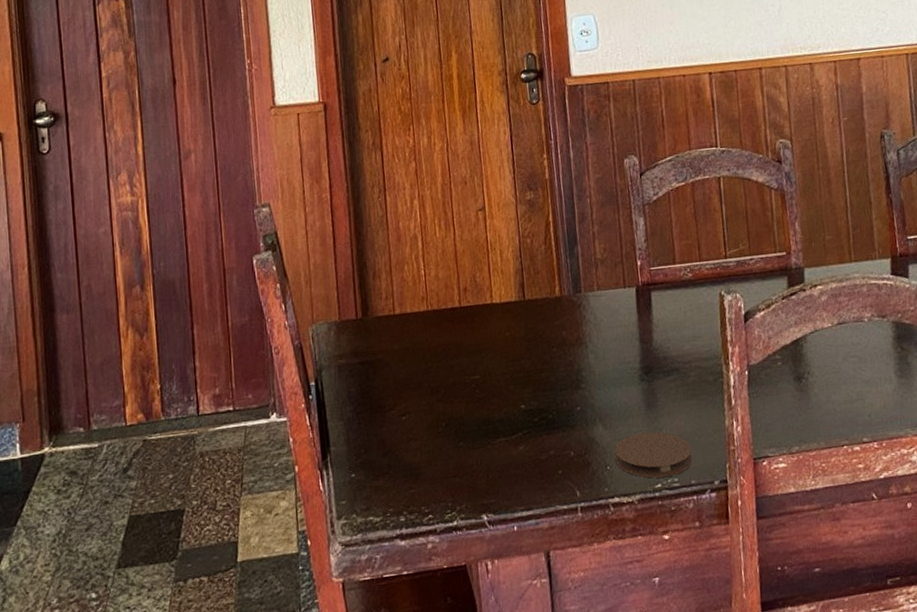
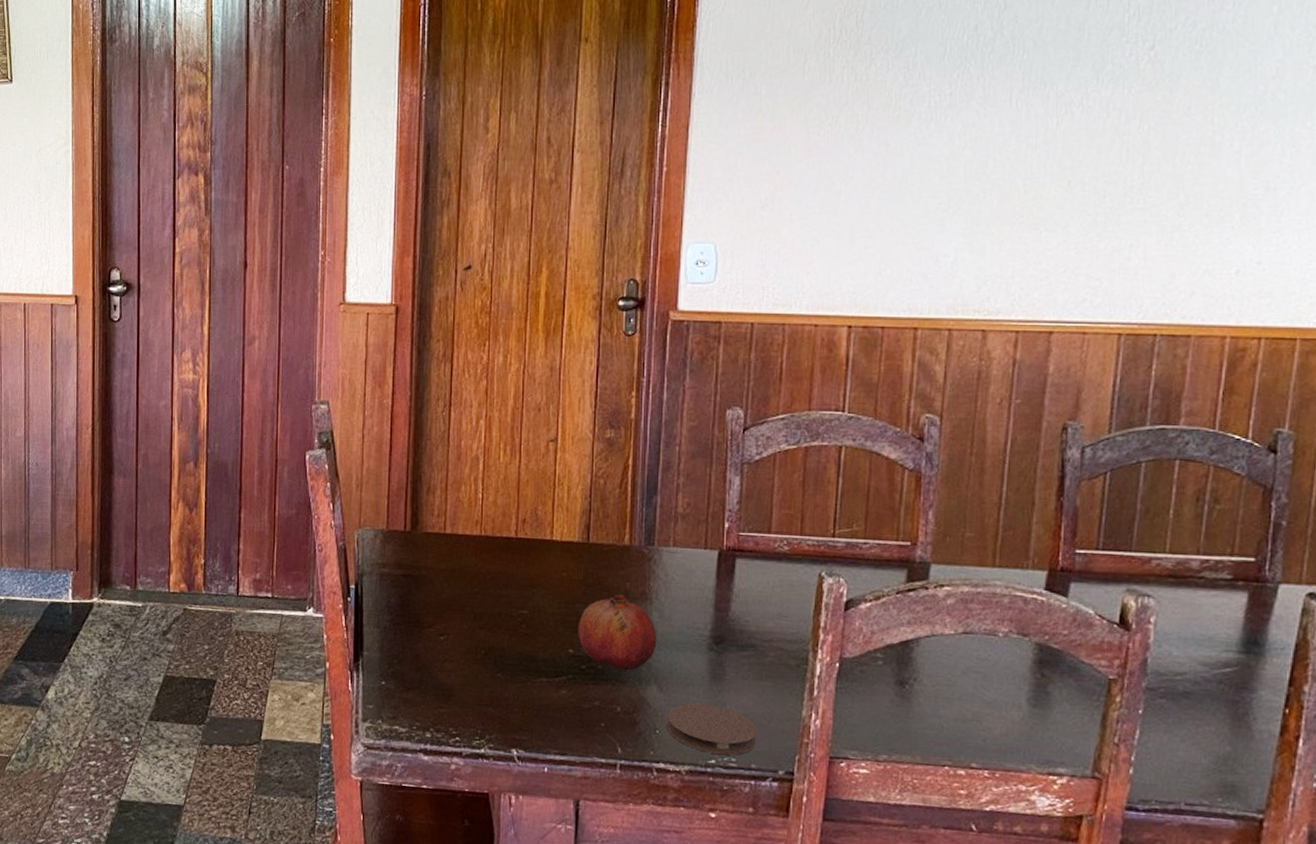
fruit: none [525,343,597,416] -> present [577,594,657,671]

